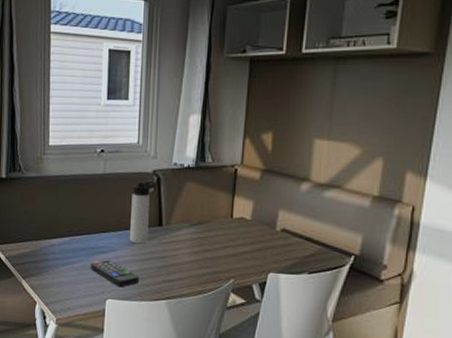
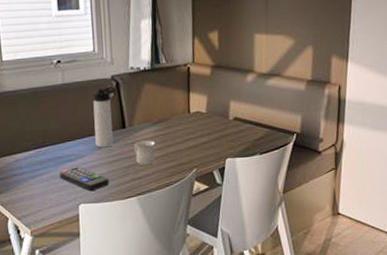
mug: none [169,241,192,269] -> present [134,140,155,166]

